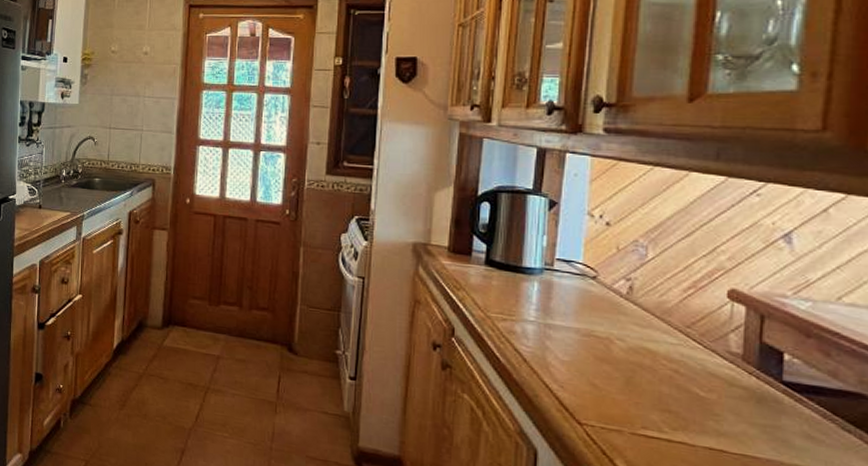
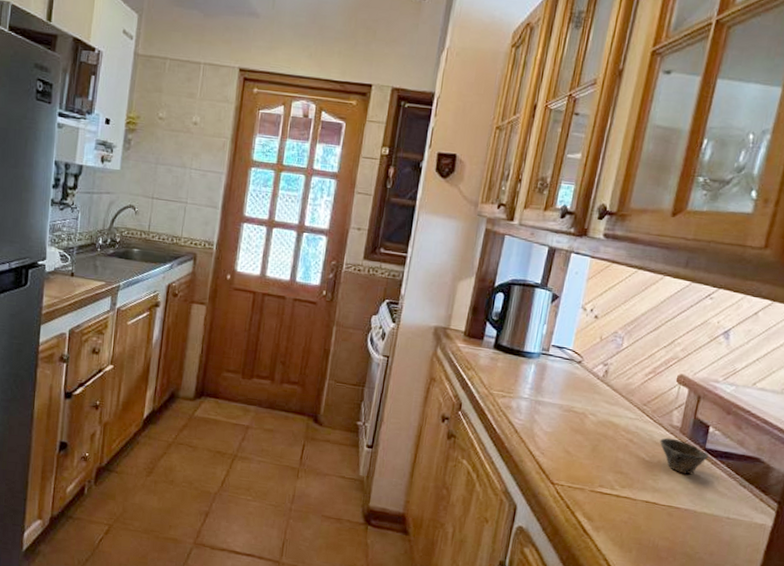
cup: none [716,367,790,415] -> present [660,437,709,475]

